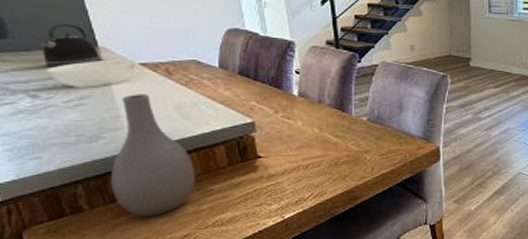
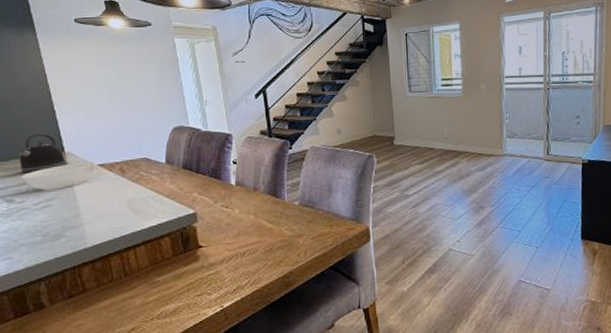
vase: present [110,94,196,217] -> none [69,192,144,311]

